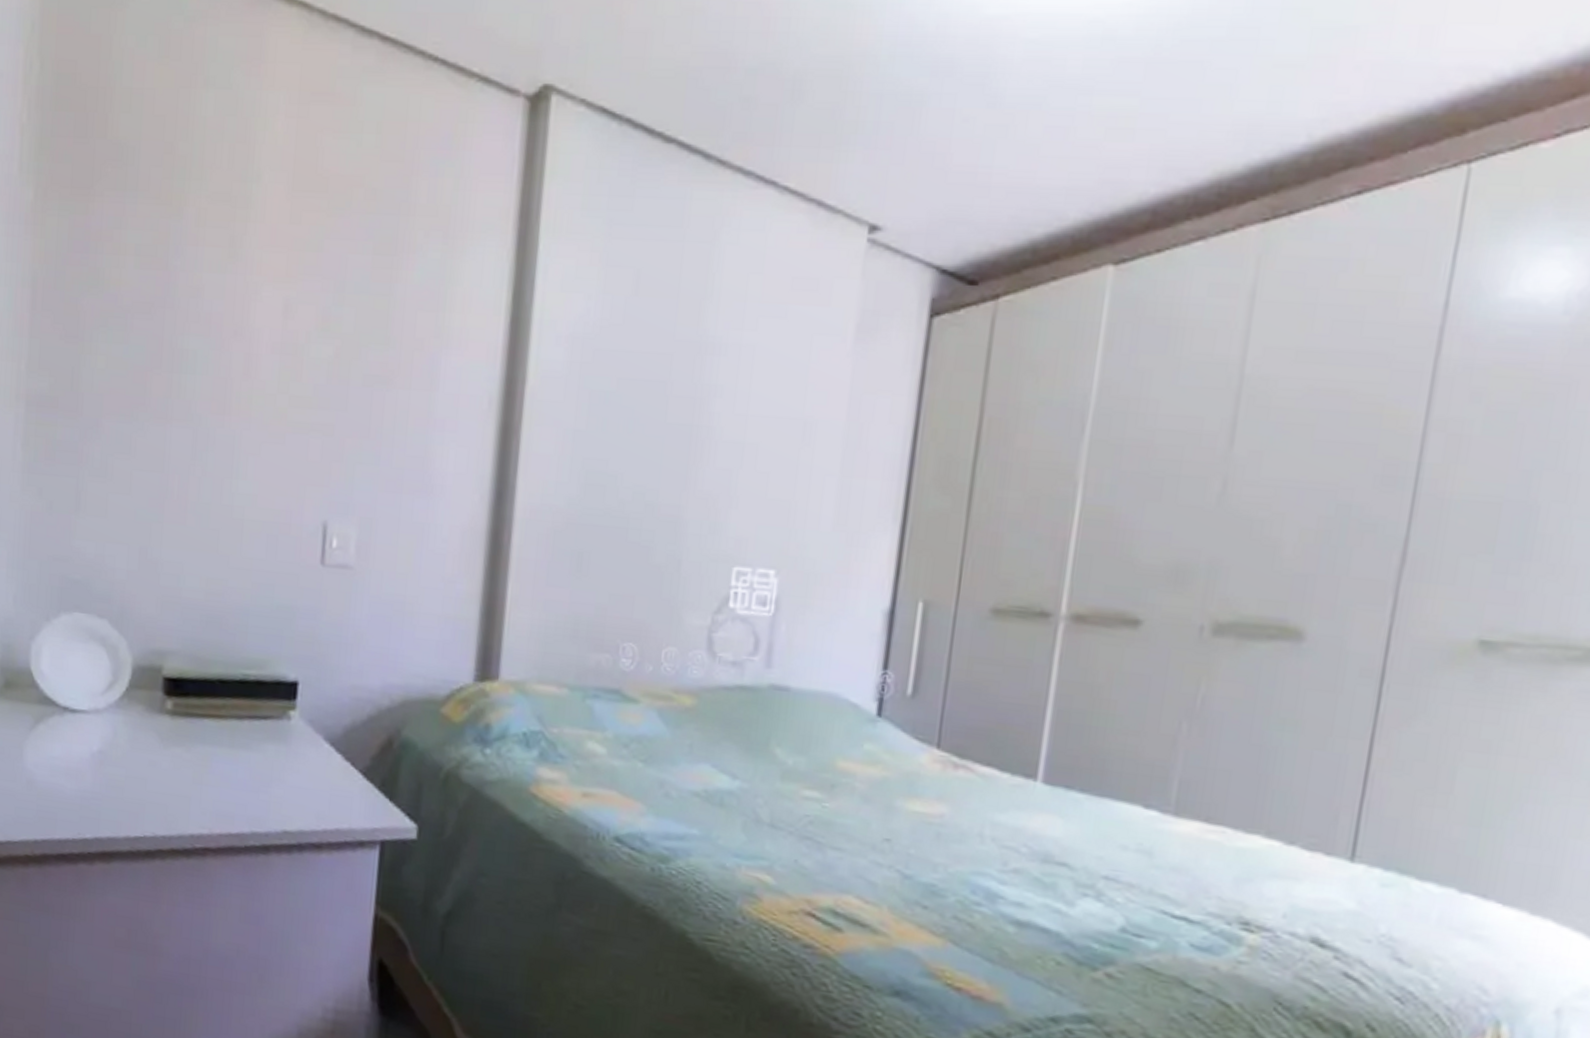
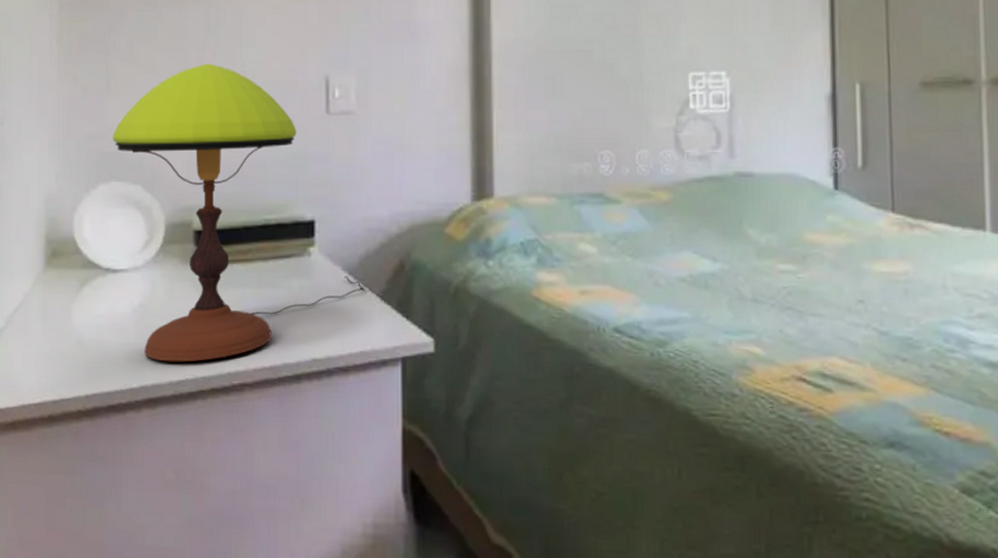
table lamp: none [79,491,348,819] -> present [113,63,366,362]

